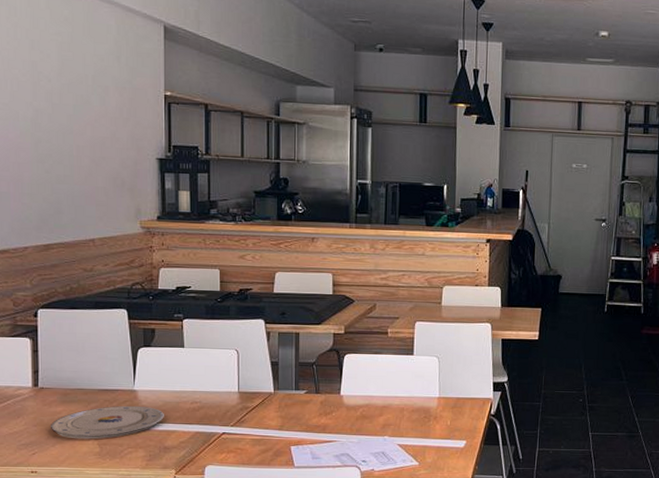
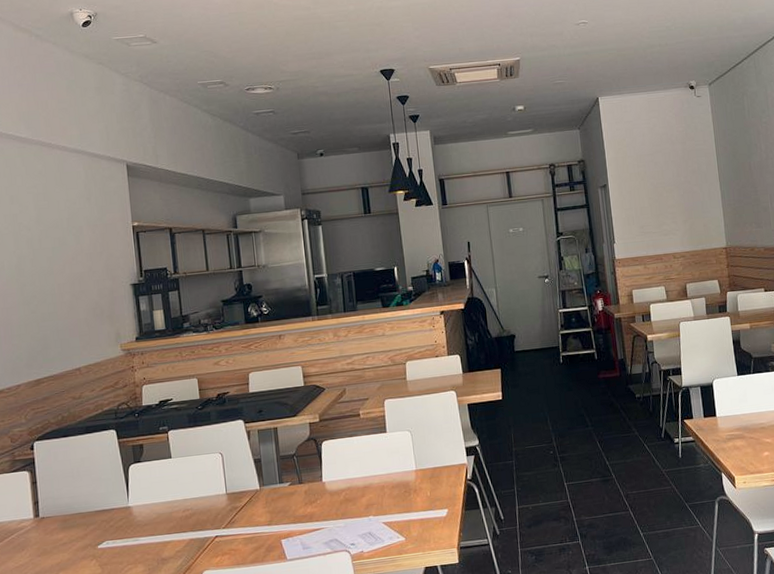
plate: present [50,405,164,440] -> none [53,521,159,564]

